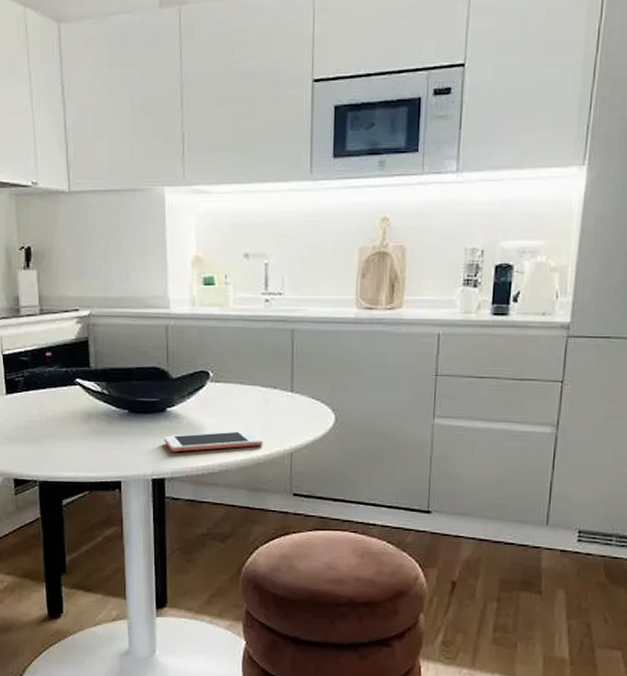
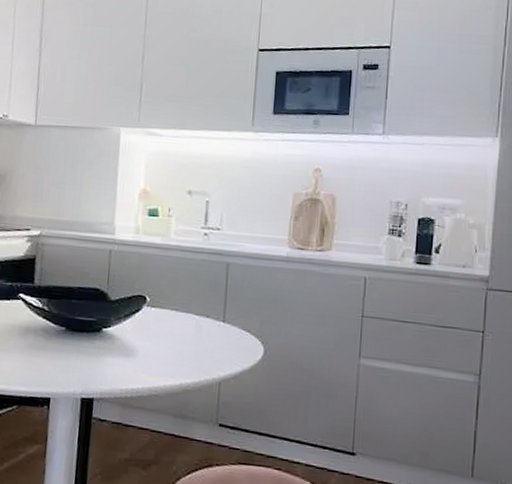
cell phone: present [164,431,263,453] -> none [97,355,193,373]

